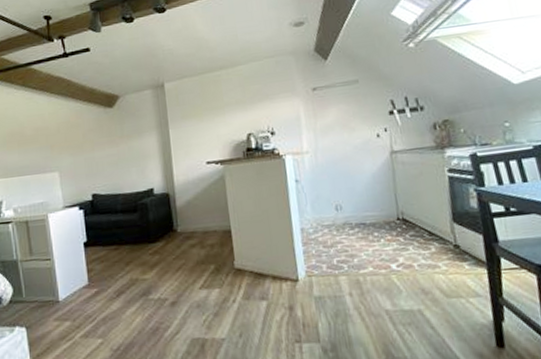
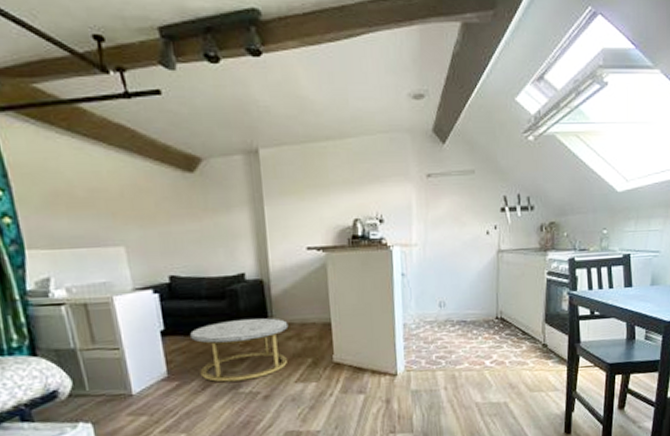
coffee table: none [108,227,192,289] -> present [190,318,289,382]

